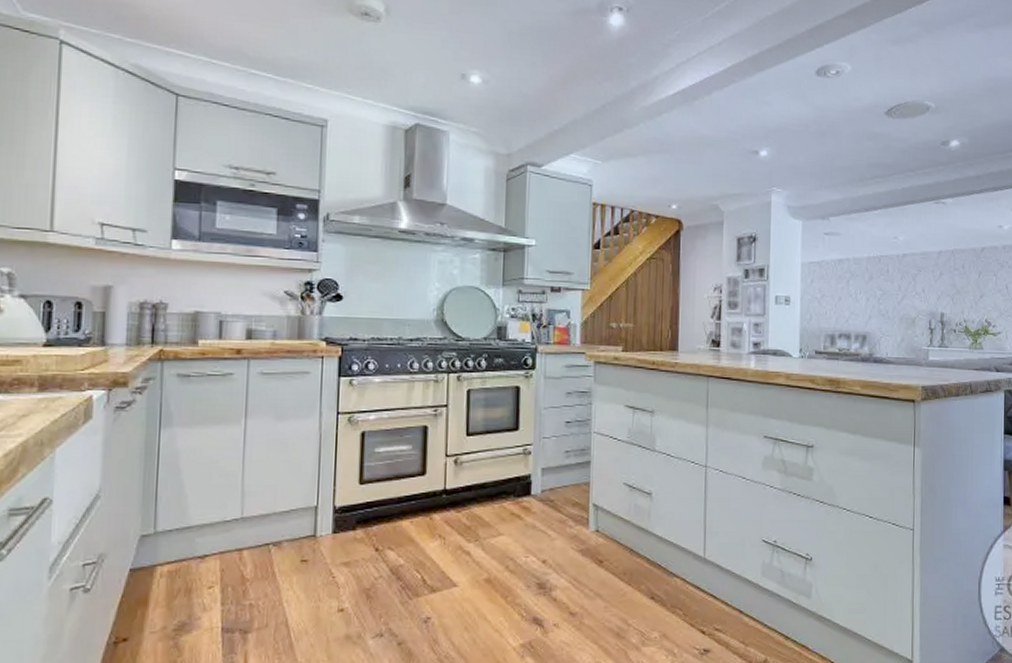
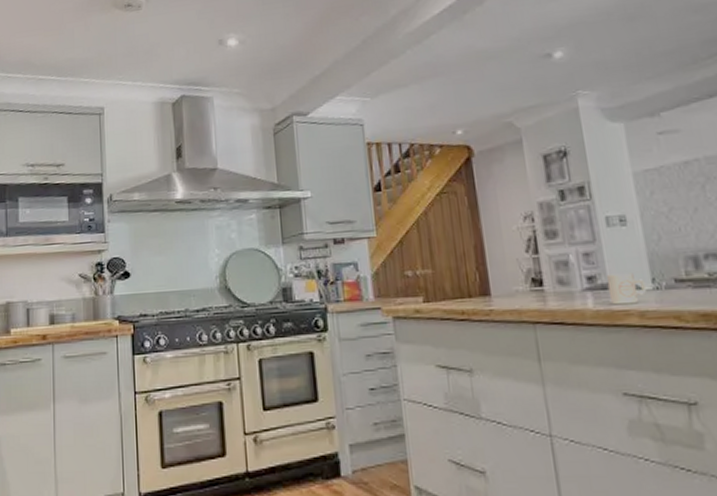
mug: none [767,342,795,368] -> present [606,273,648,305]

